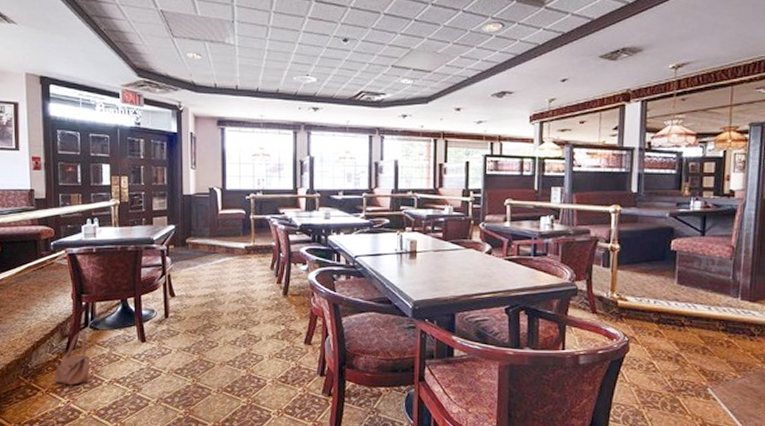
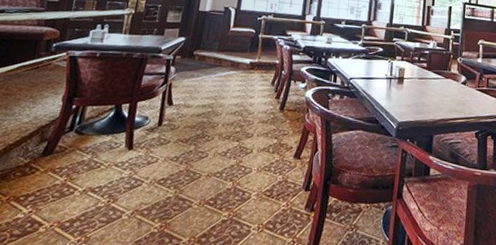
handbag: present [53,332,91,386] -> none [18,136,69,194]

